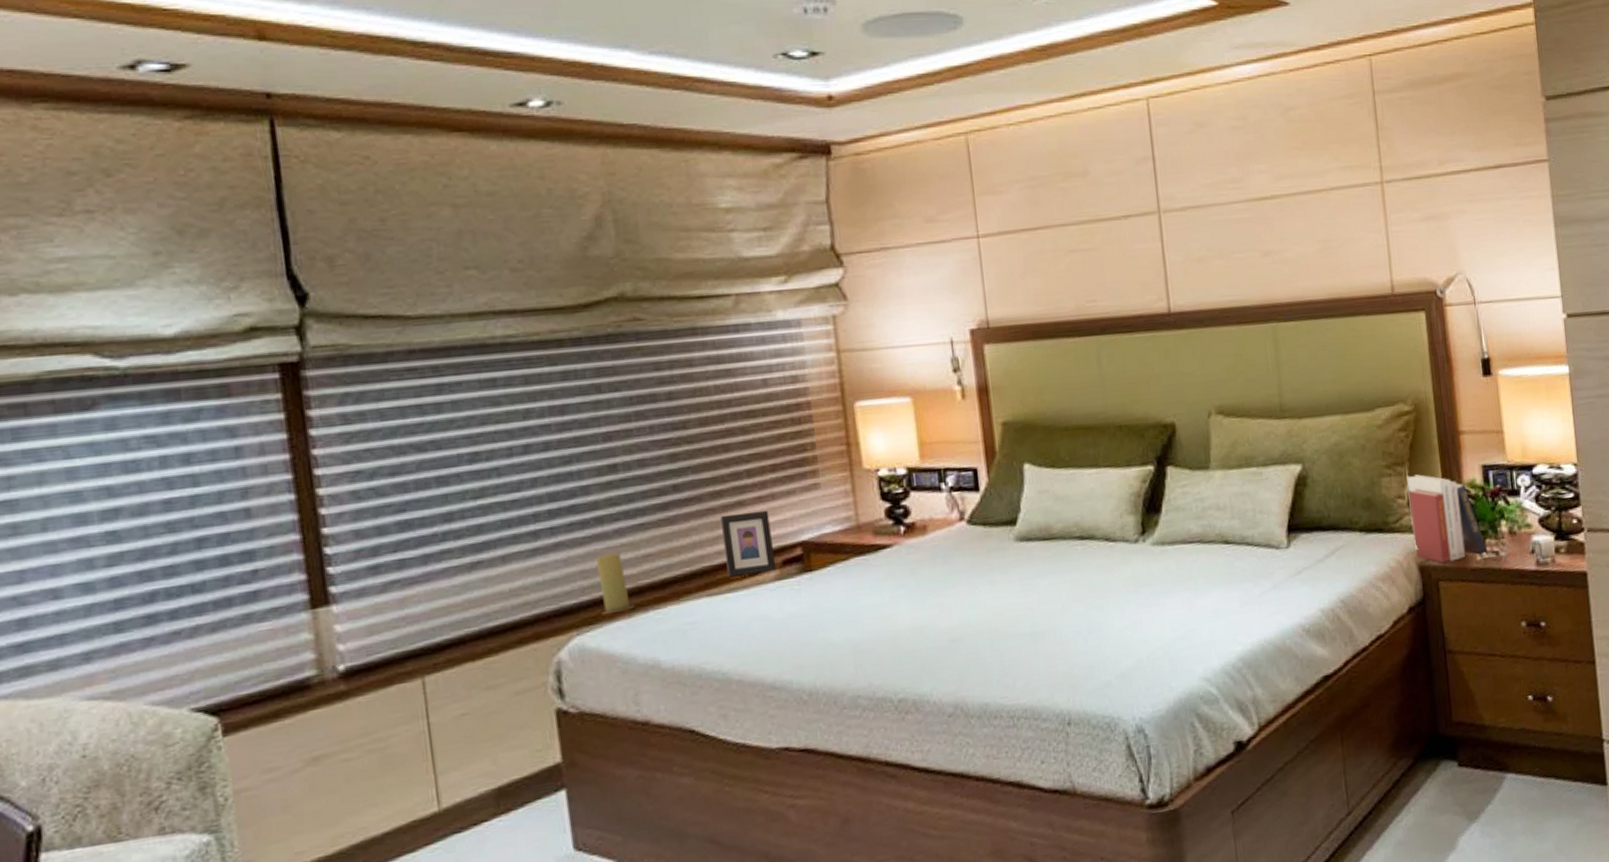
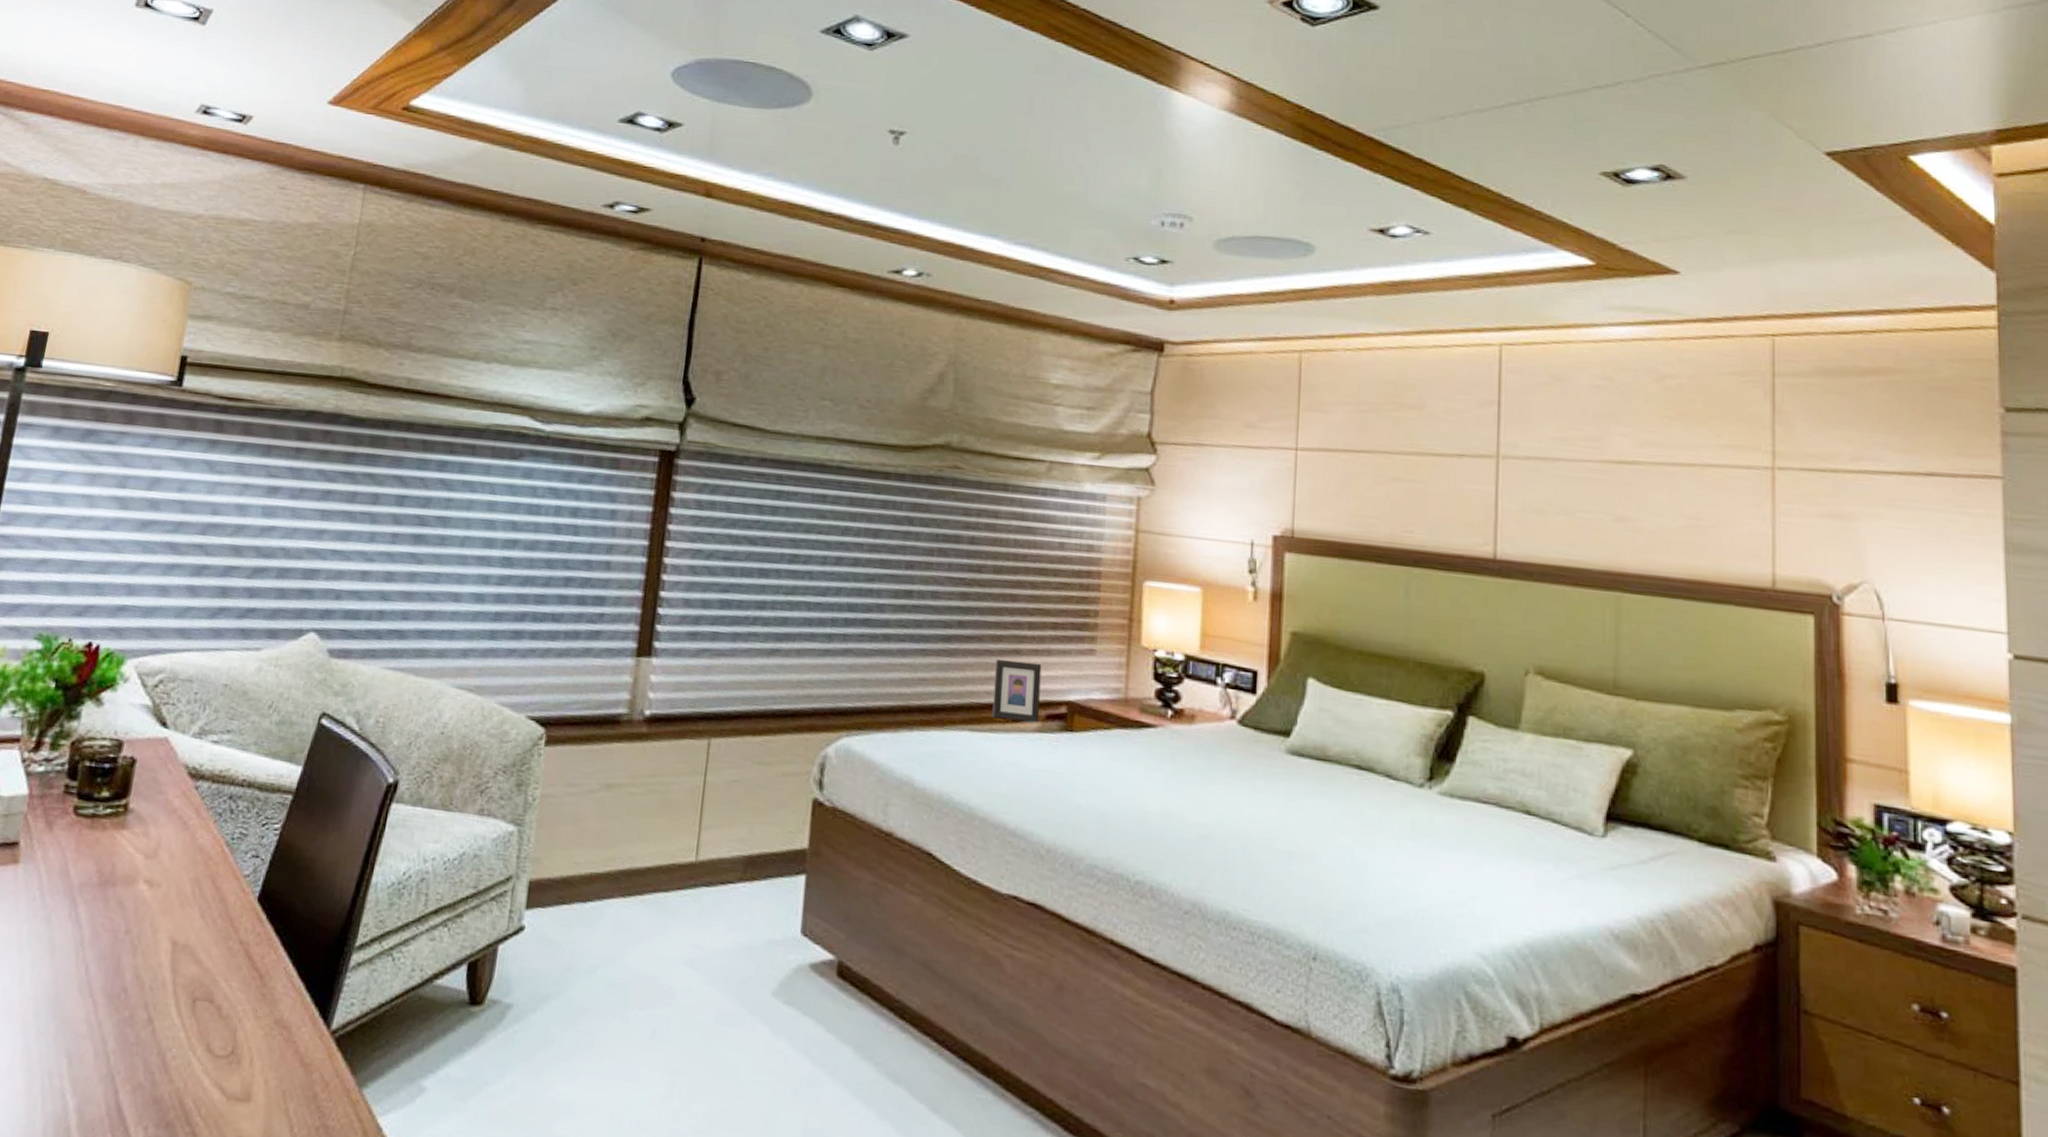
candle: present [596,552,634,615] -> none [871,669,901,725]
books: present [1407,474,1488,564] -> none [1769,793,1872,909]

